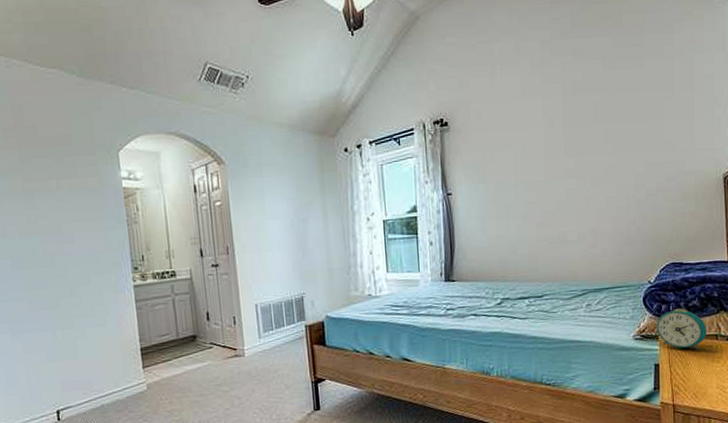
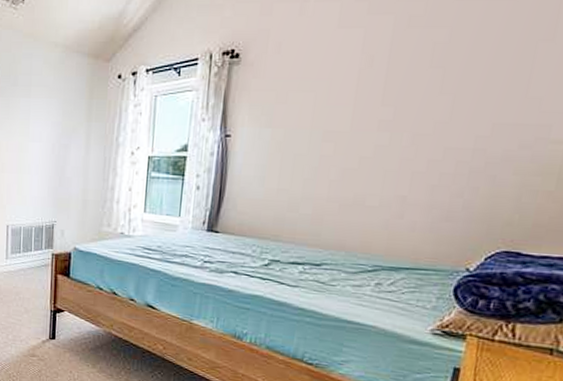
alarm clock: present [656,308,707,351] -> none [464,307,539,364]

